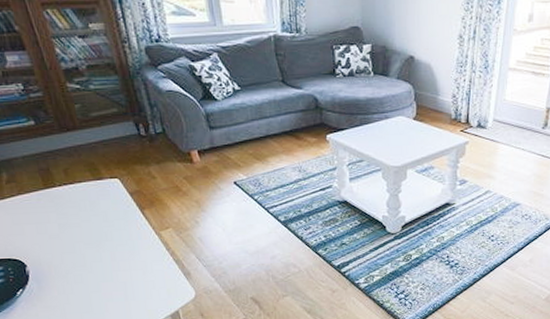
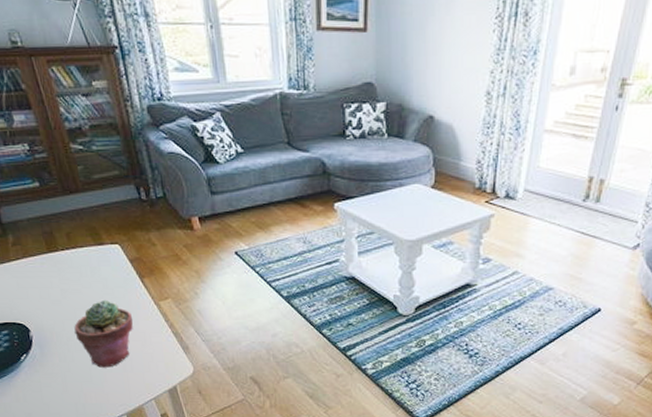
potted succulent: none [73,233,134,298] -> present [74,301,133,368]

